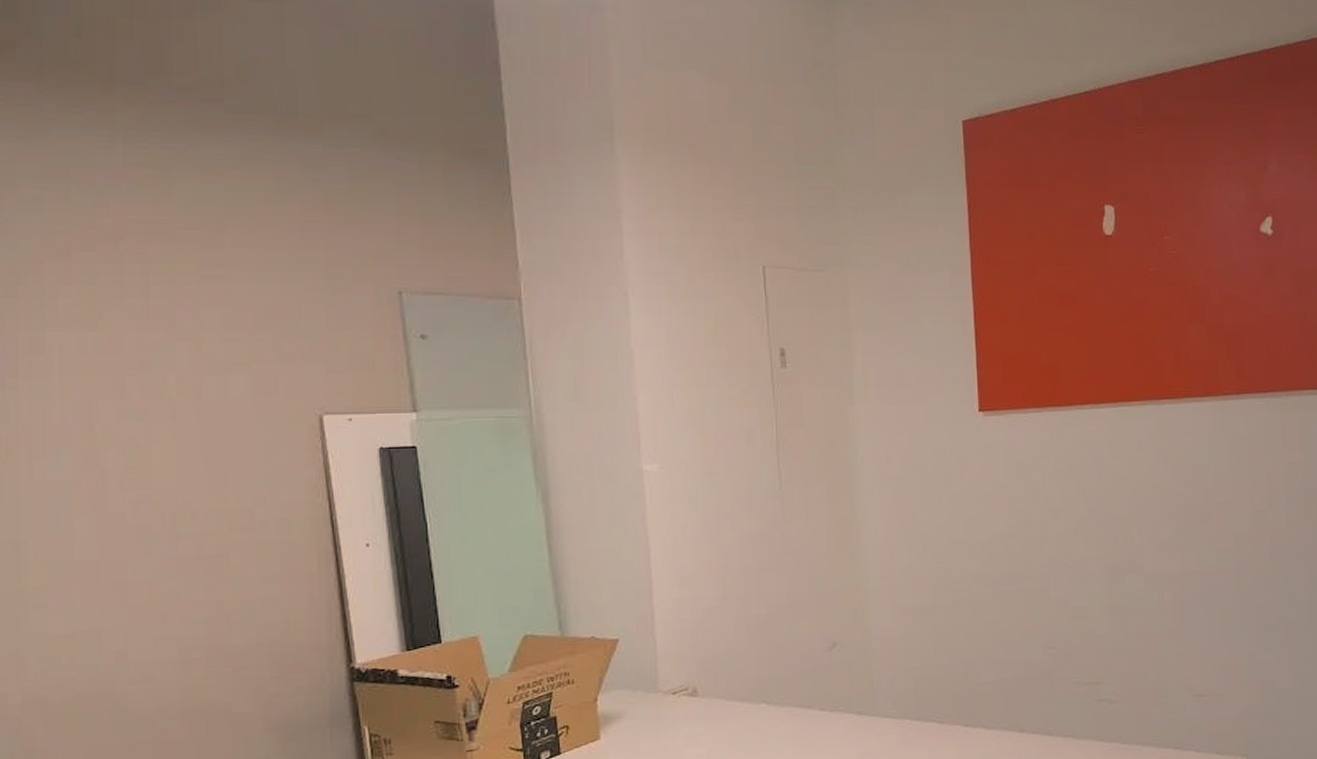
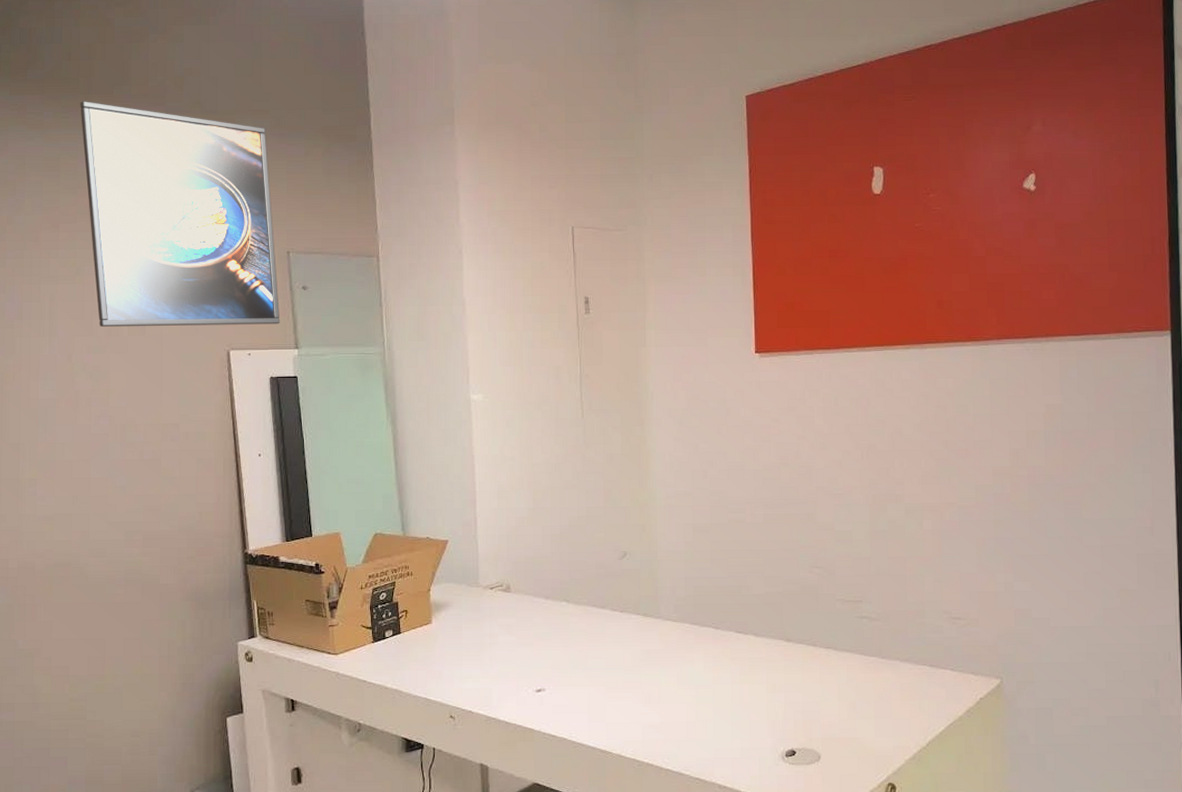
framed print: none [97,92,392,386] -> present [80,101,280,327]

